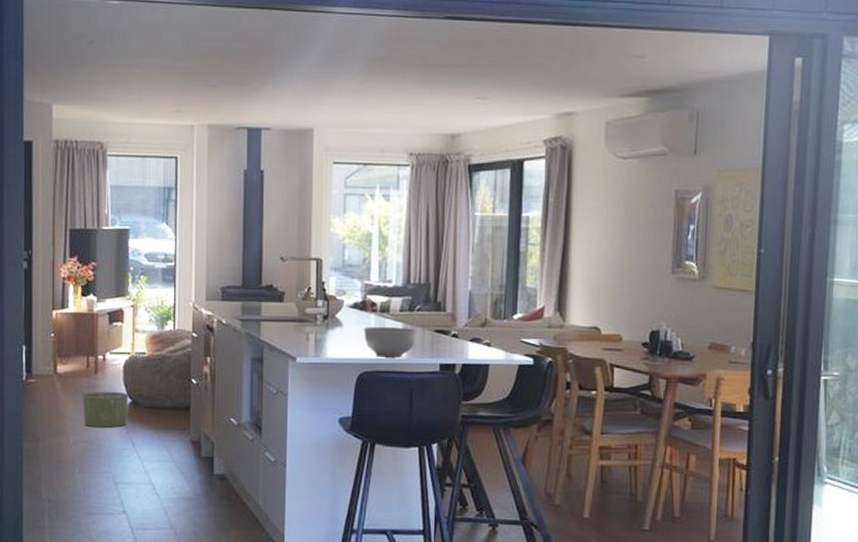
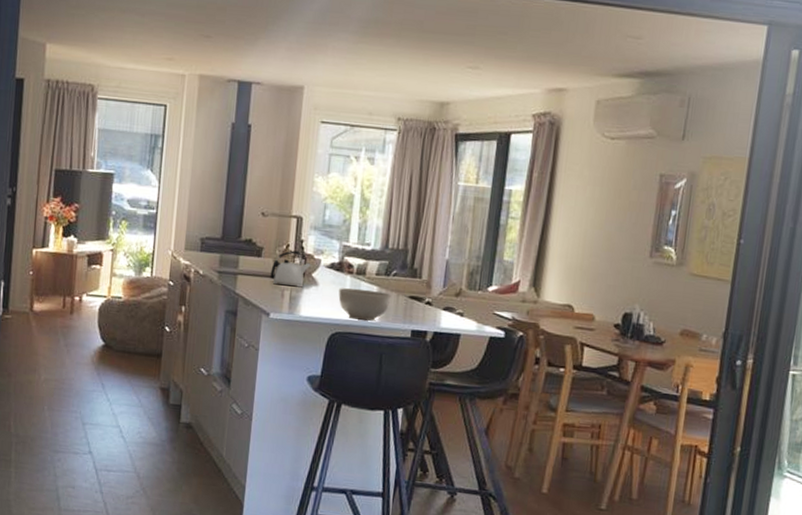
basket: present [82,391,130,428] -> none [56,331,103,369]
kettle: none [294,293,334,330] -> present [270,250,311,288]

